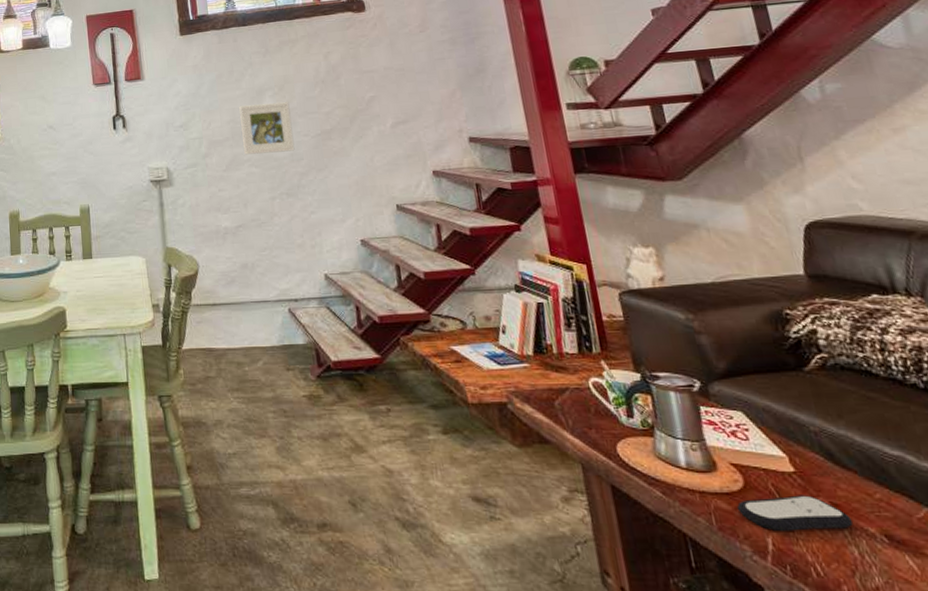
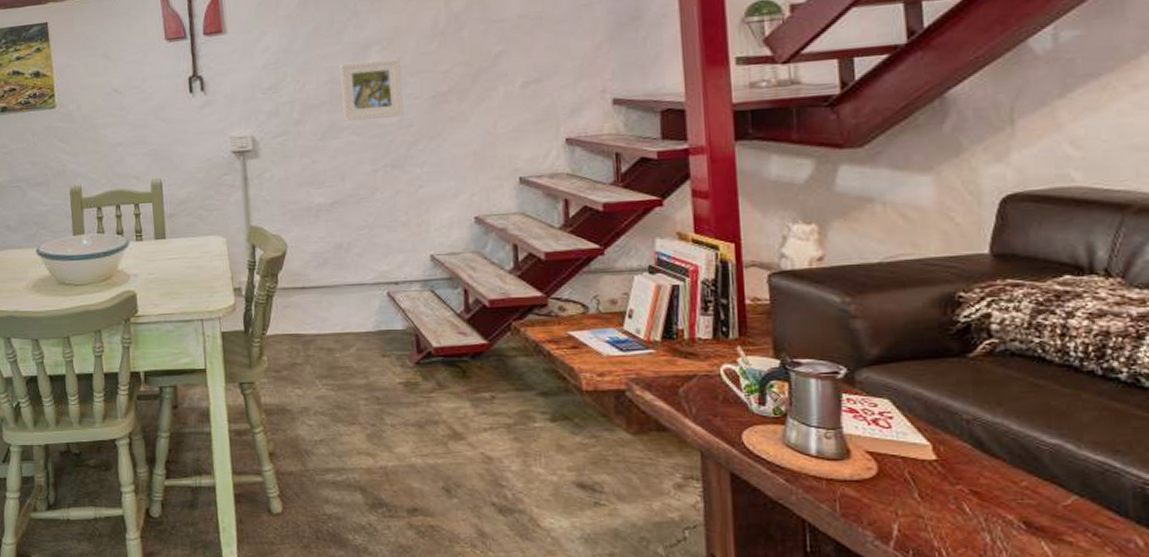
remote control: present [737,495,853,531] -> none [866,482,990,518]

